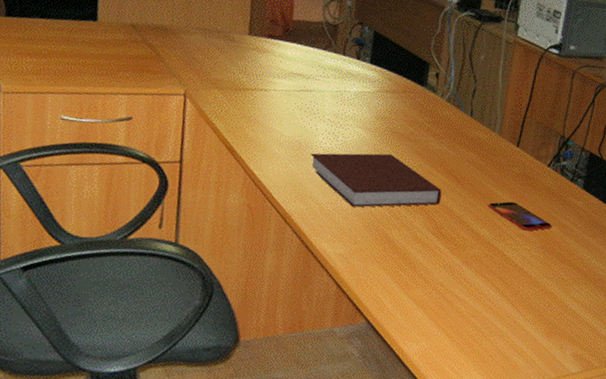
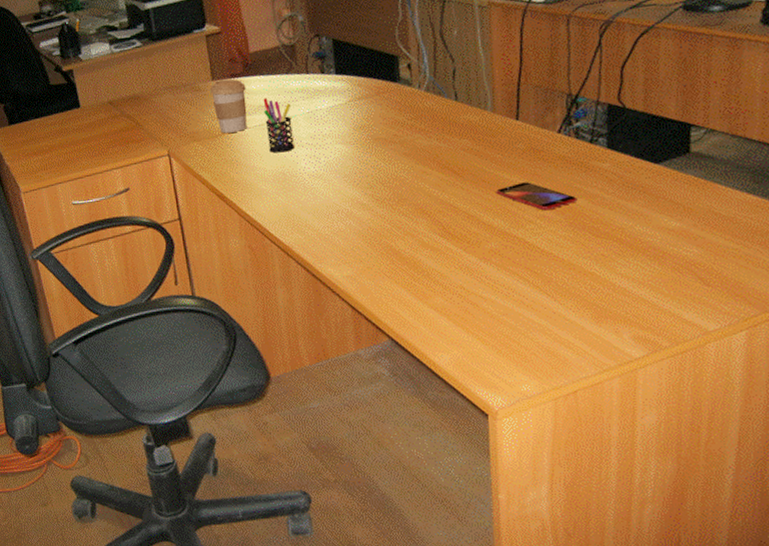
coffee cup: none [243,36,282,92] -> present [210,79,247,133]
pen holder: none [290,66,322,123] -> present [263,97,294,153]
notebook: present [310,153,442,207] -> none [296,162,442,226]

